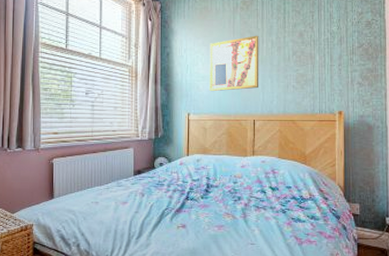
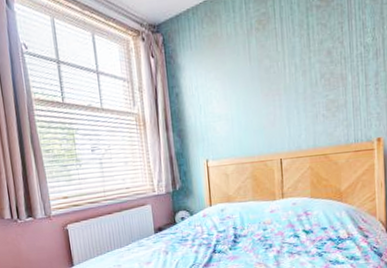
wall art: present [209,35,259,92] -> none [223,59,284,133]

